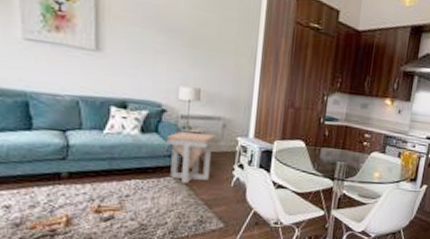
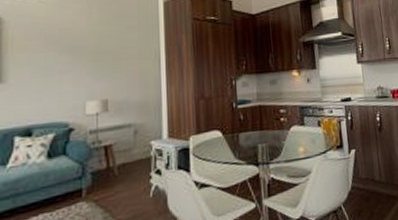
side table: present [166,130,217,183] -> none [75,143,129,206]

